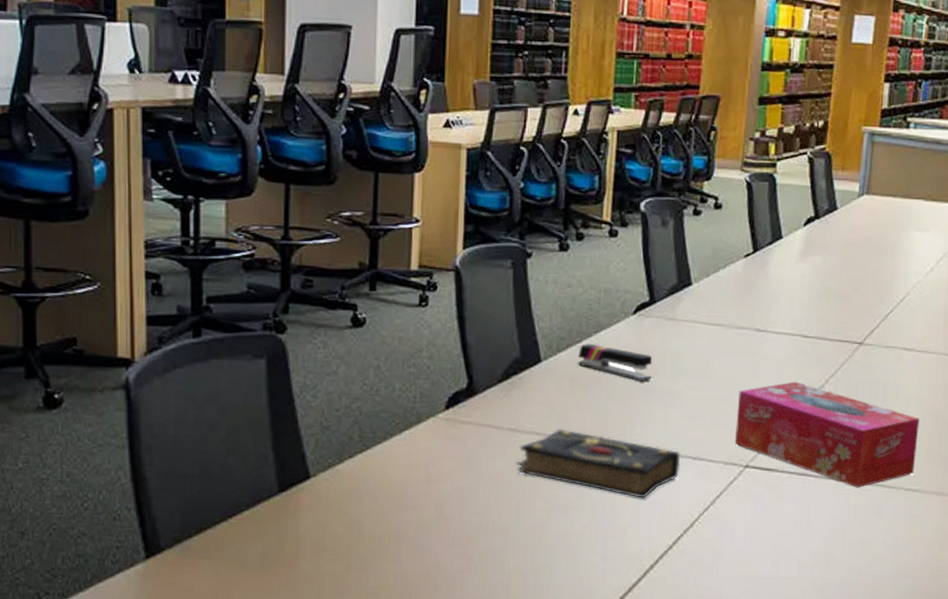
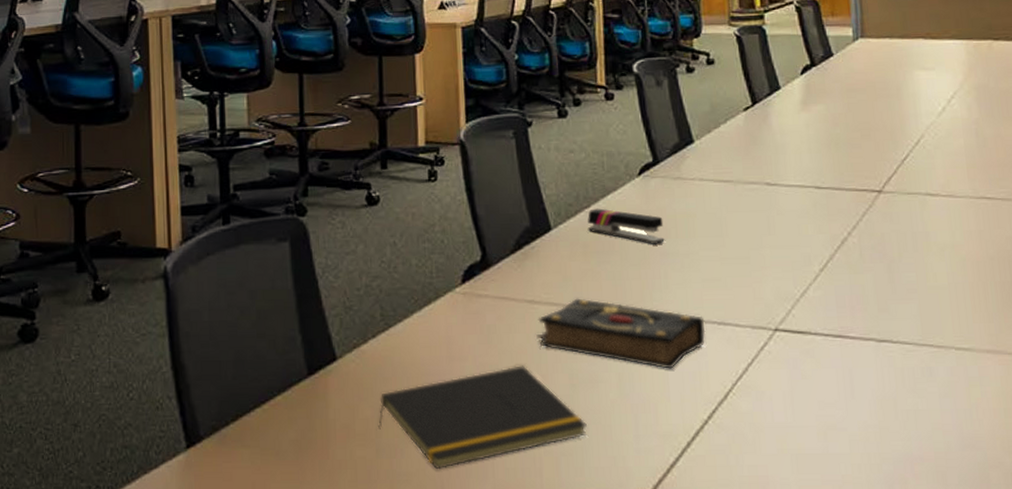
notepad: none [349,490,557,584] -> present [378,365,587,470]
tissue box: present [735,381,920,488] -> none [757,236,962,349]

